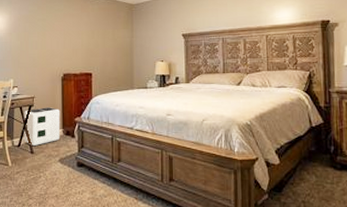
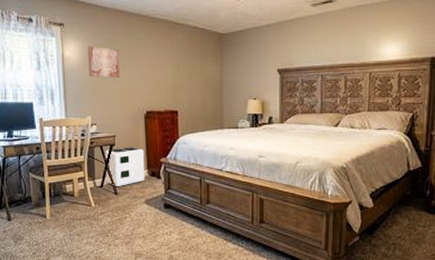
wall art: none [14,17,42,45] -> present [87,46,120,79]

